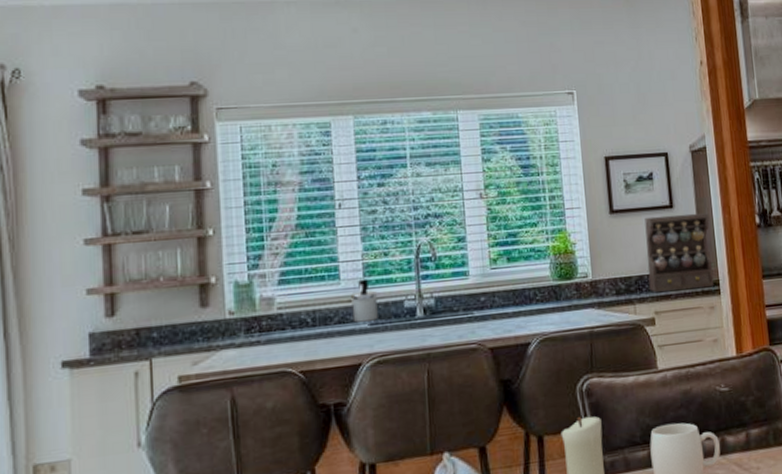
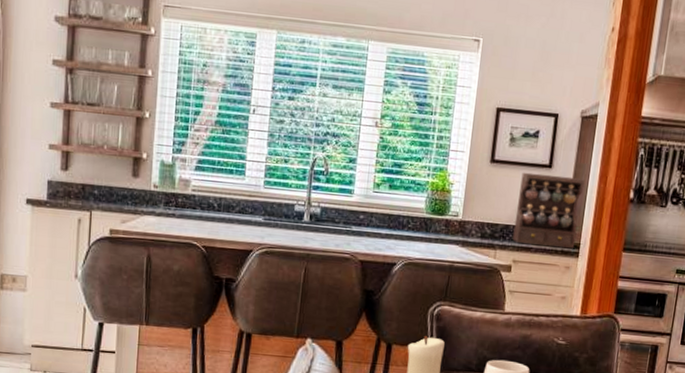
soap dispenser: present [351,278,378,323] -> none [250,179,275,217]

